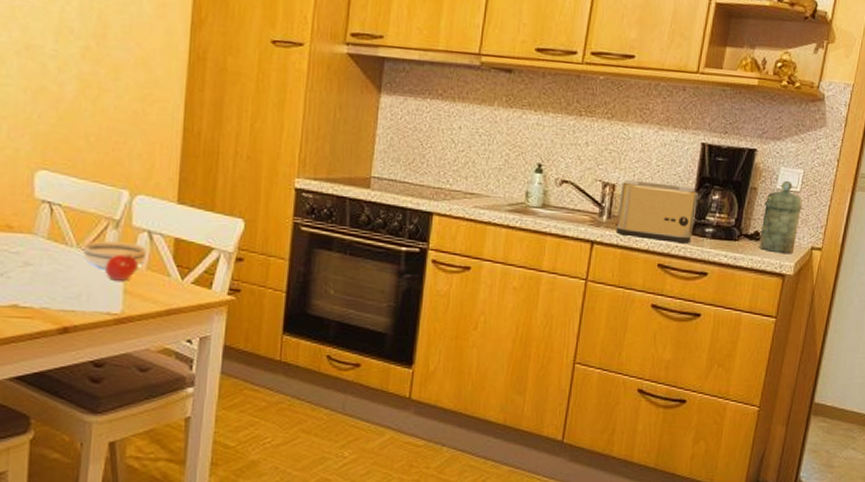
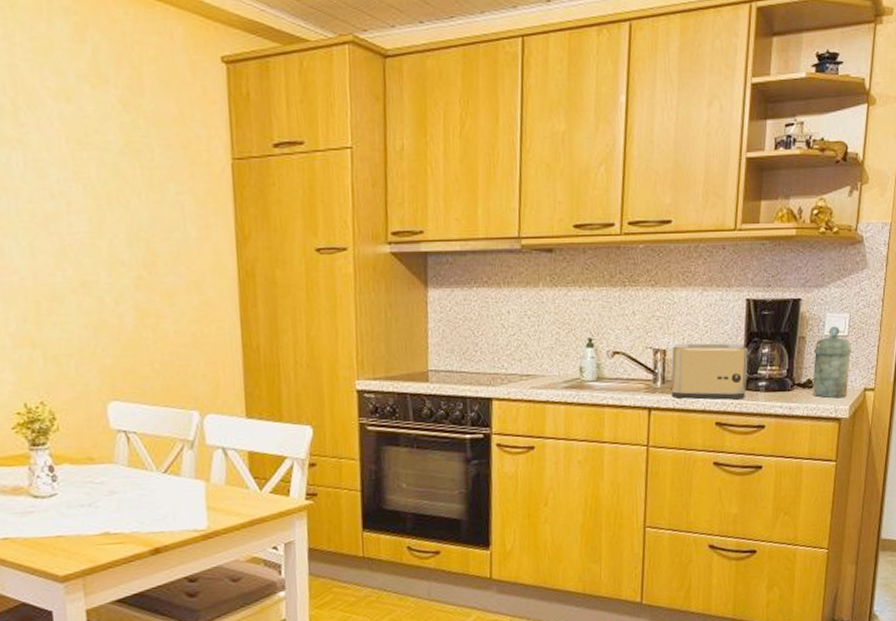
bowl: present [83,240,147,270] -> none [163,460,224,490]
fruit: present [105,253,138,281] -> none [186,471,217,499]

